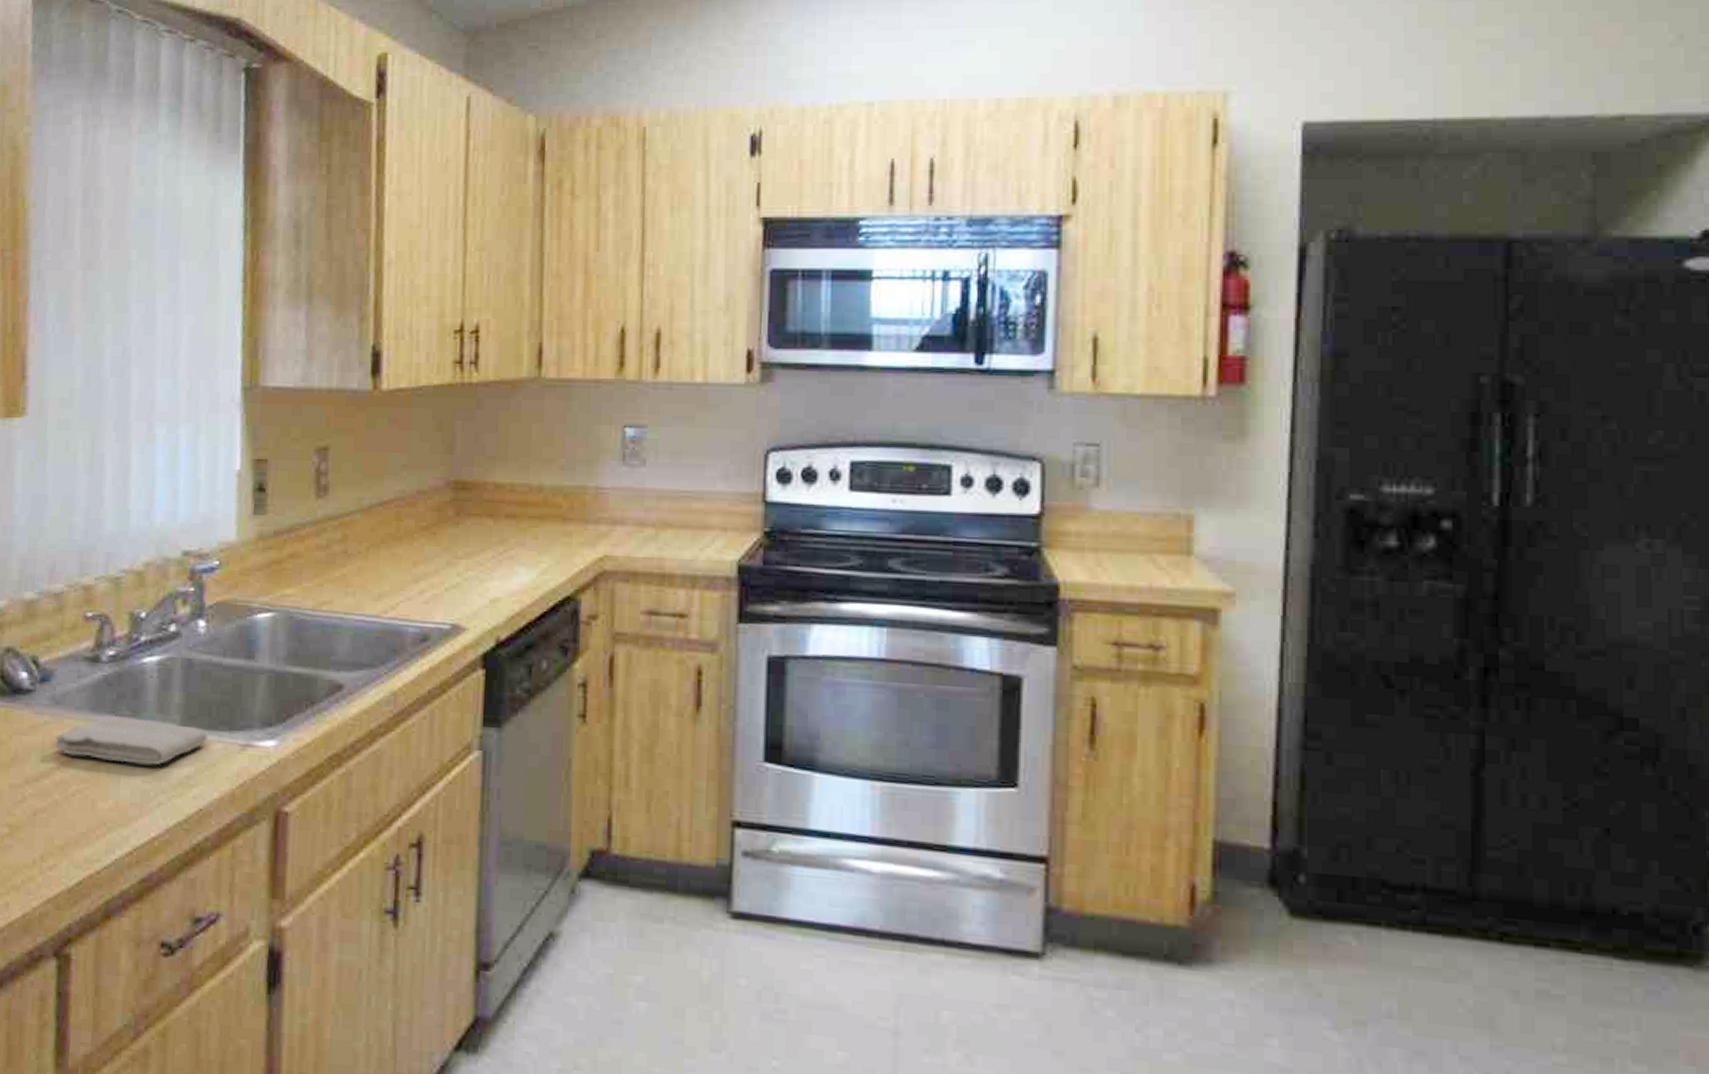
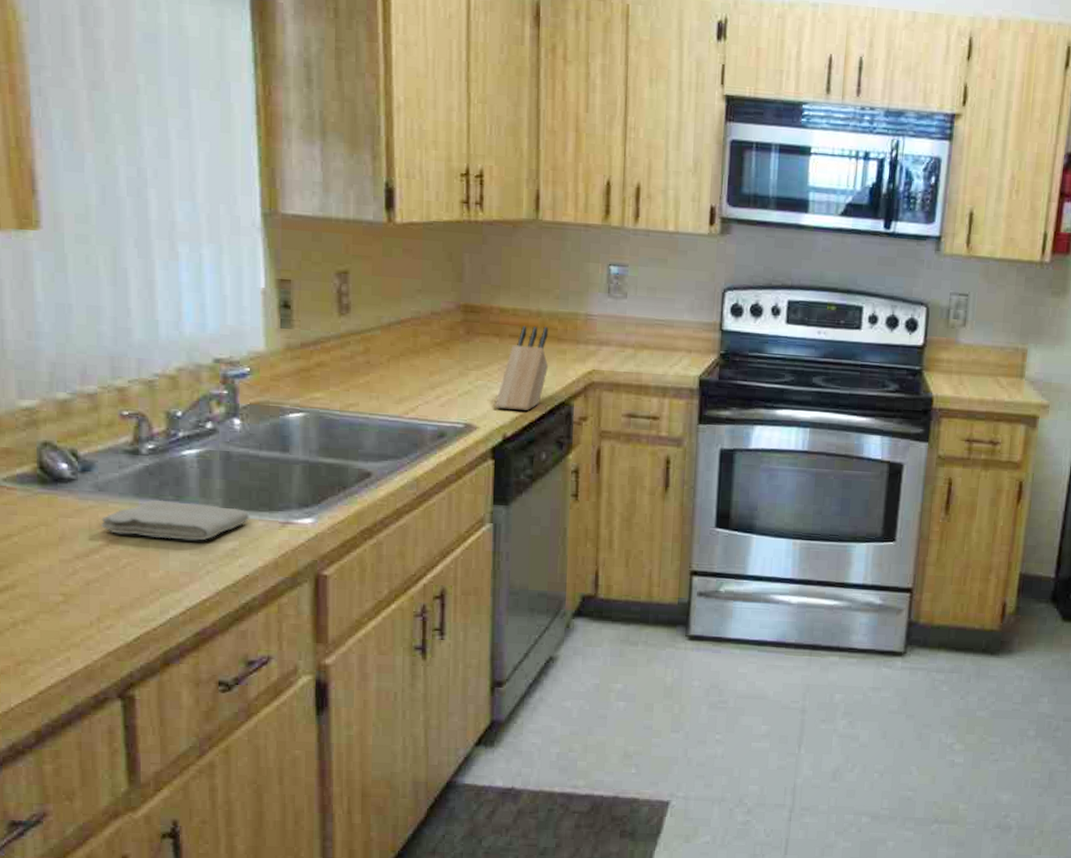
knife block: none [488,503,551,607] -> present [495,326,548,410]

